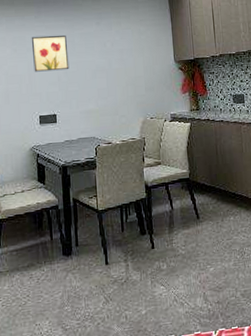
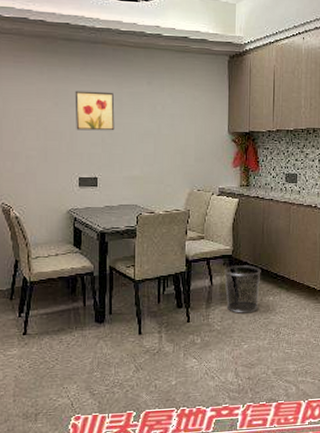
waste bin: none [182,187,220,236] -> present [223,265,261,313]

